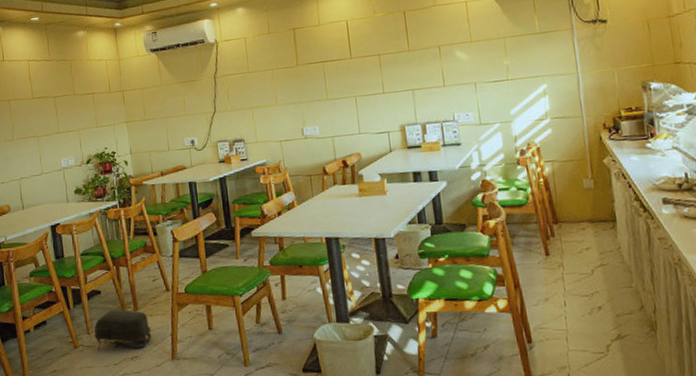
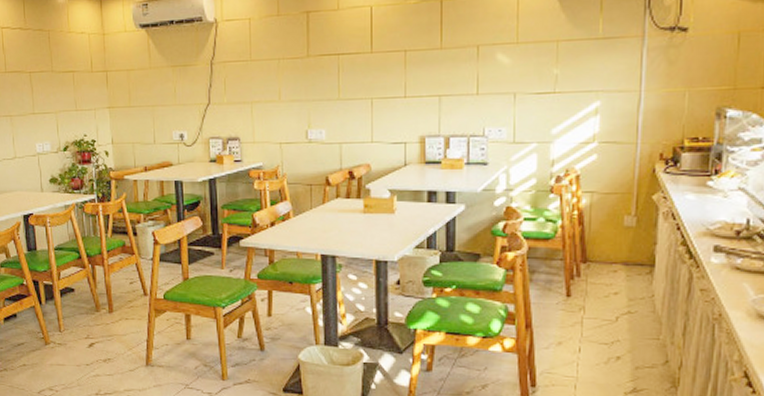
backpack: present [94,309,152,352] -> none [66,309,127,352]

